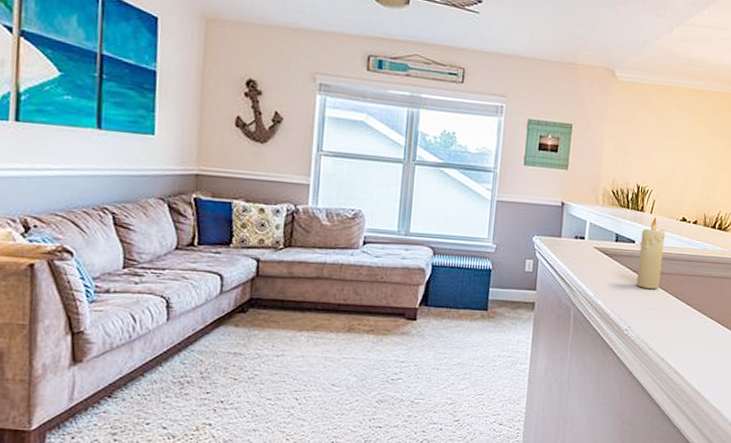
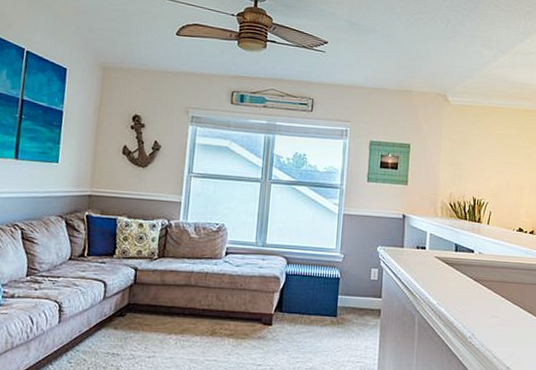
candle: present [636,217,666,289] -> none [478,227,504,297]

